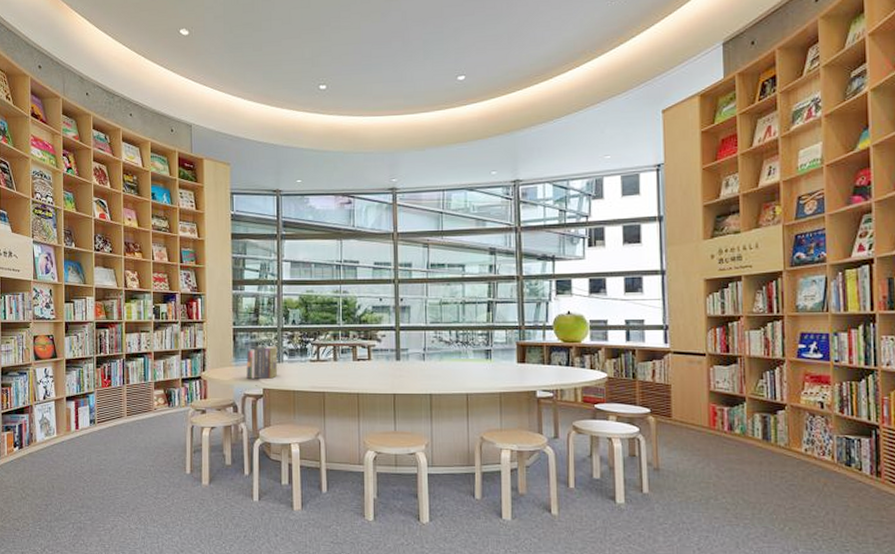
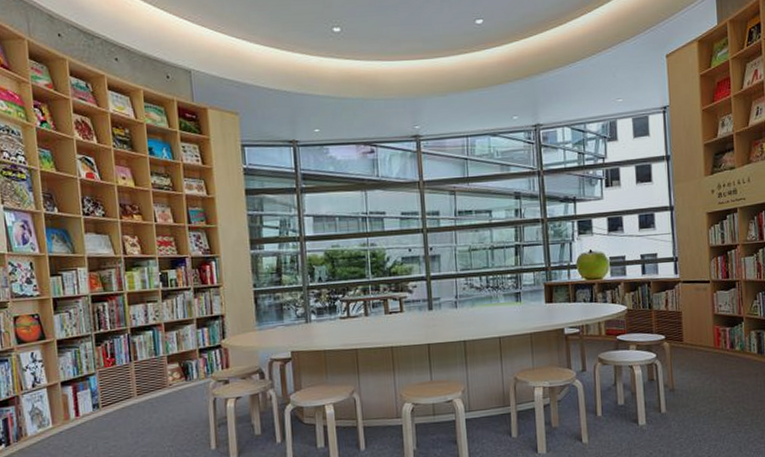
books: present [246,346,278,379] -> none [270,306,306,343]

